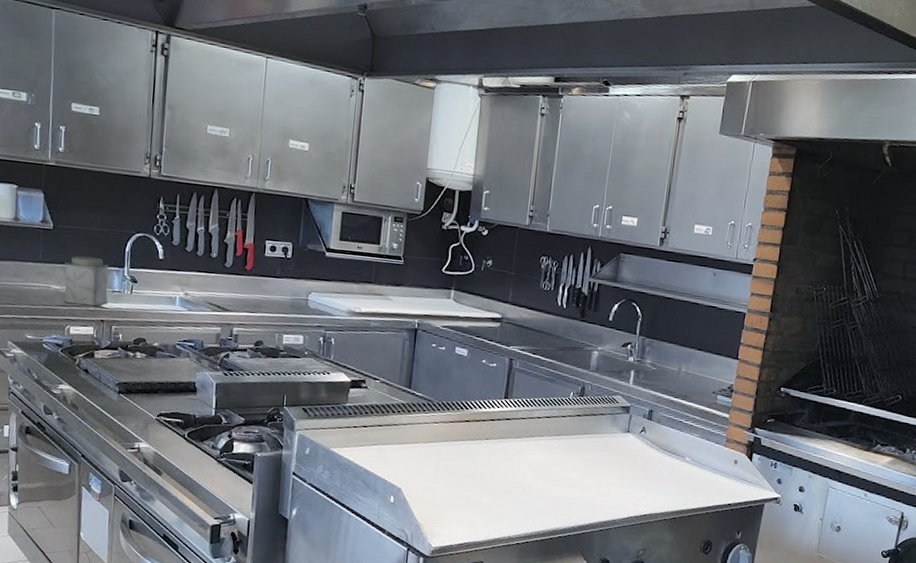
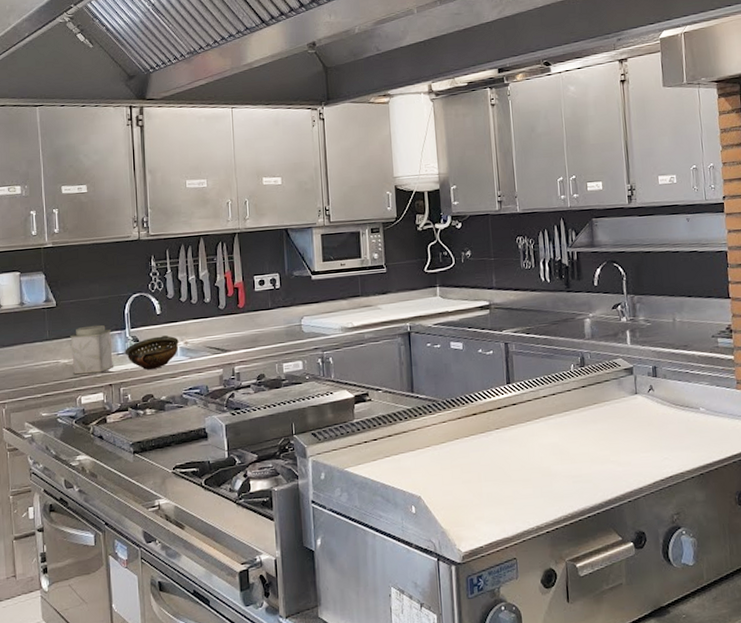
colander: none [121,281,179,314] -> present [125,335,179,370]

